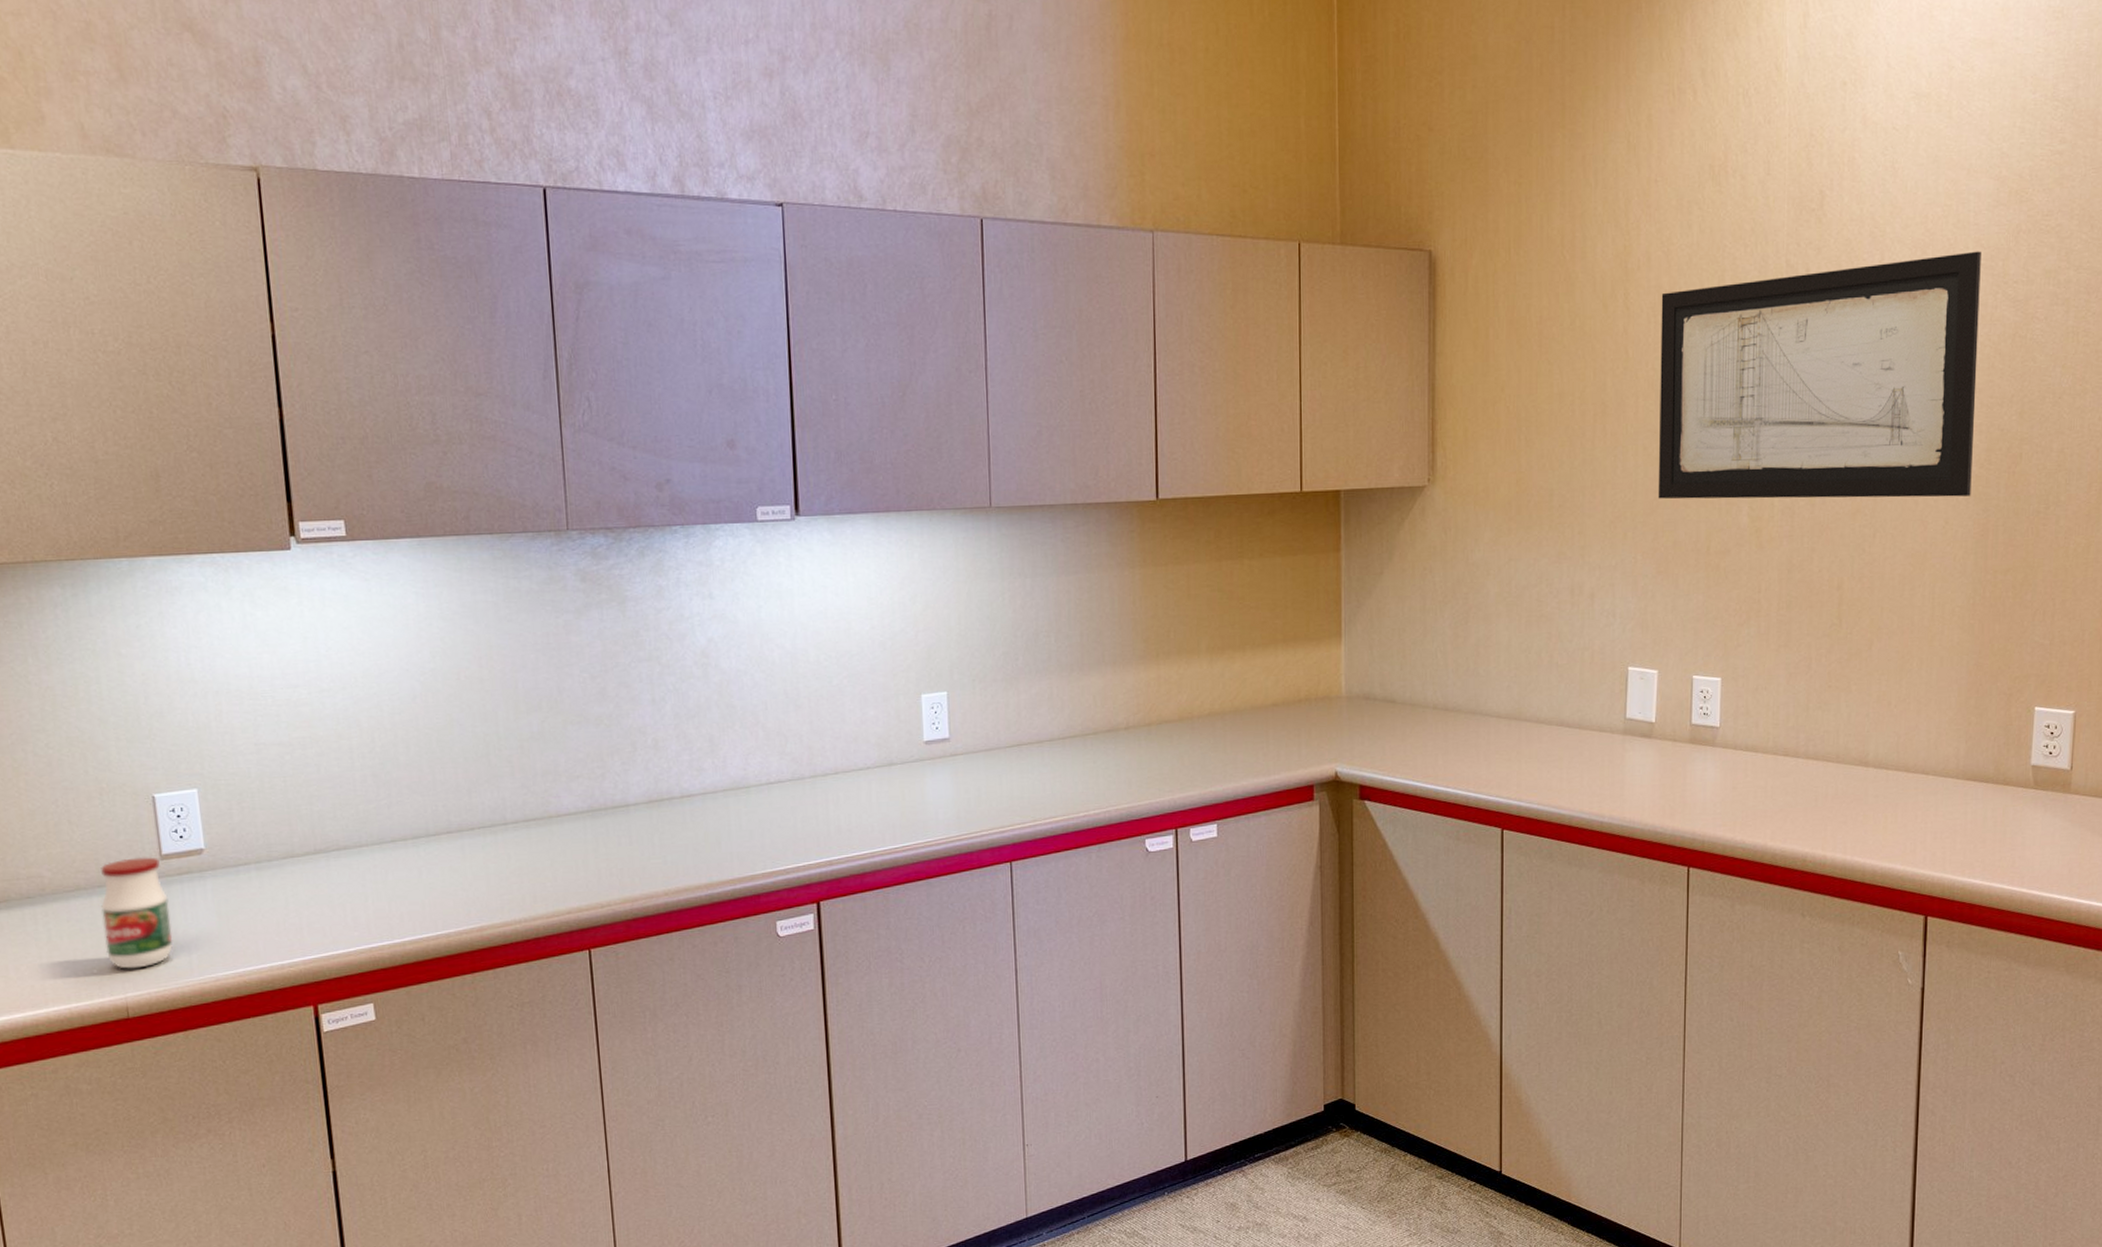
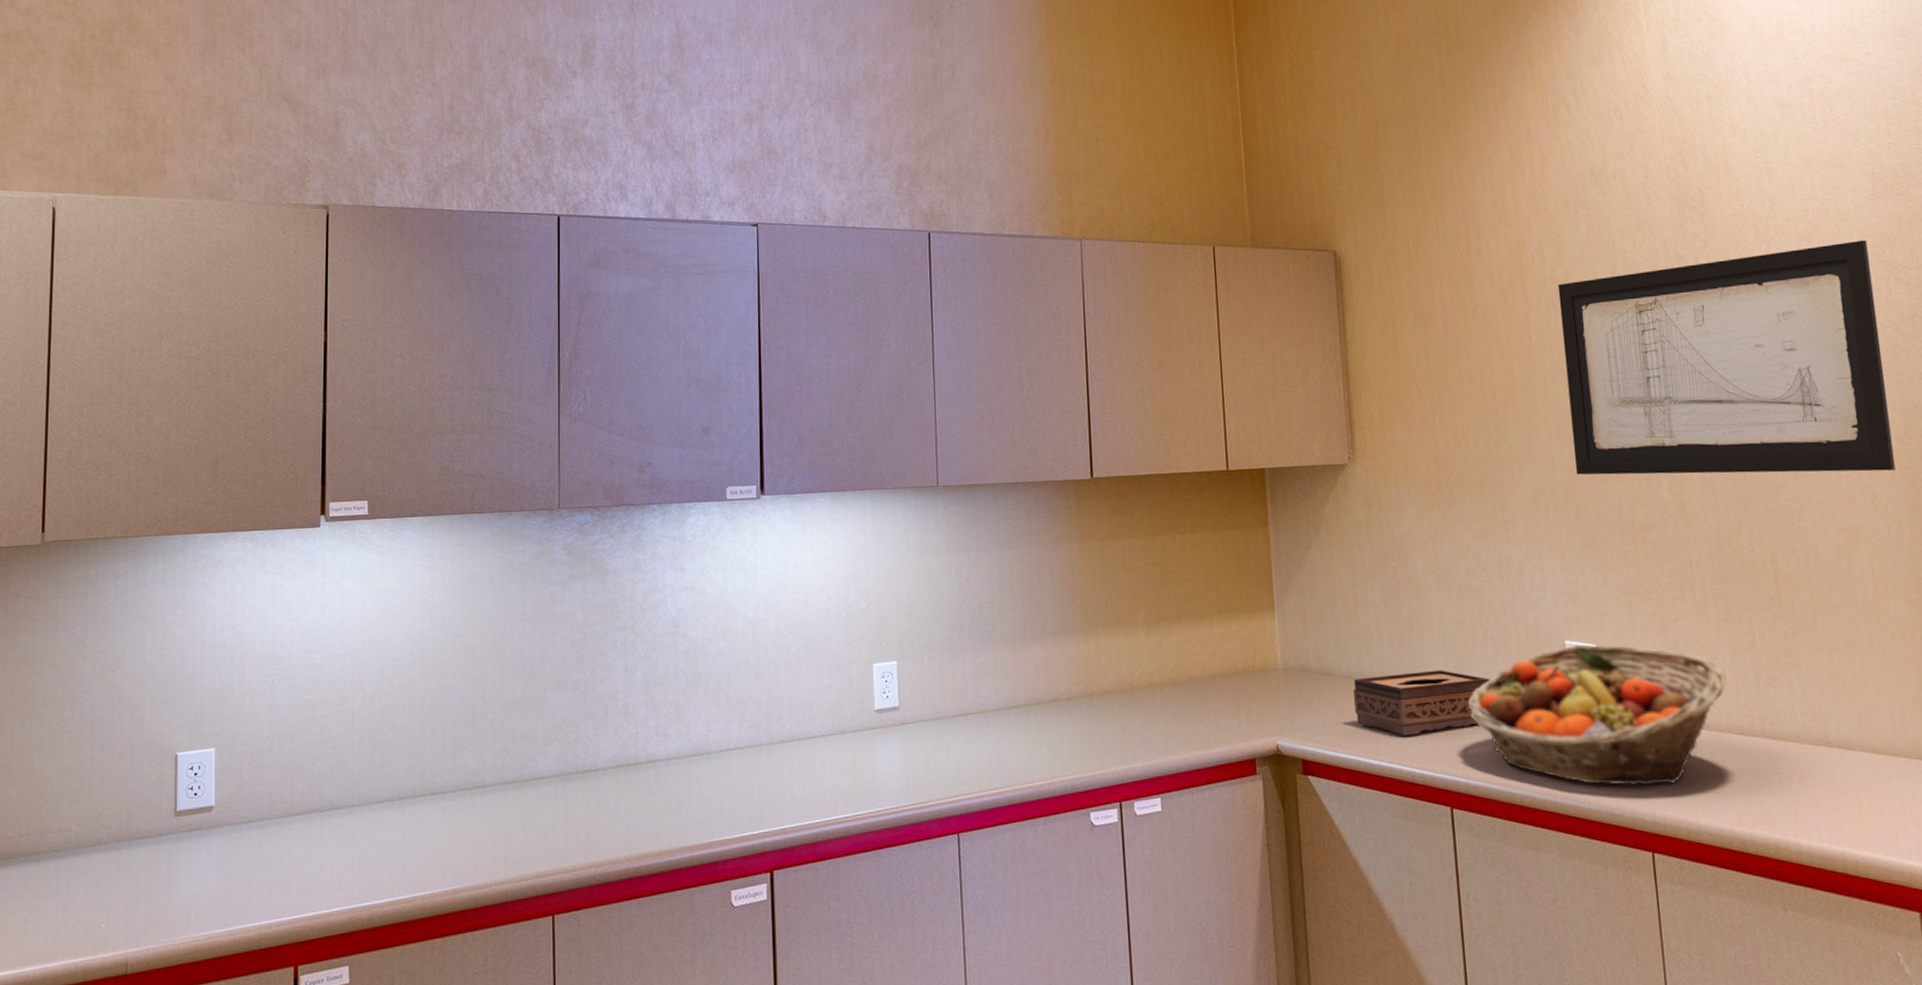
jar: present [101,857,173,969] -> none [116,813,177,924]
tissue box: none [1416,696,1550,761] -> present [1354,670,1489,736]
fruit basket: none [1527,670,1779,806] -> present [1467,644,1727,786]

